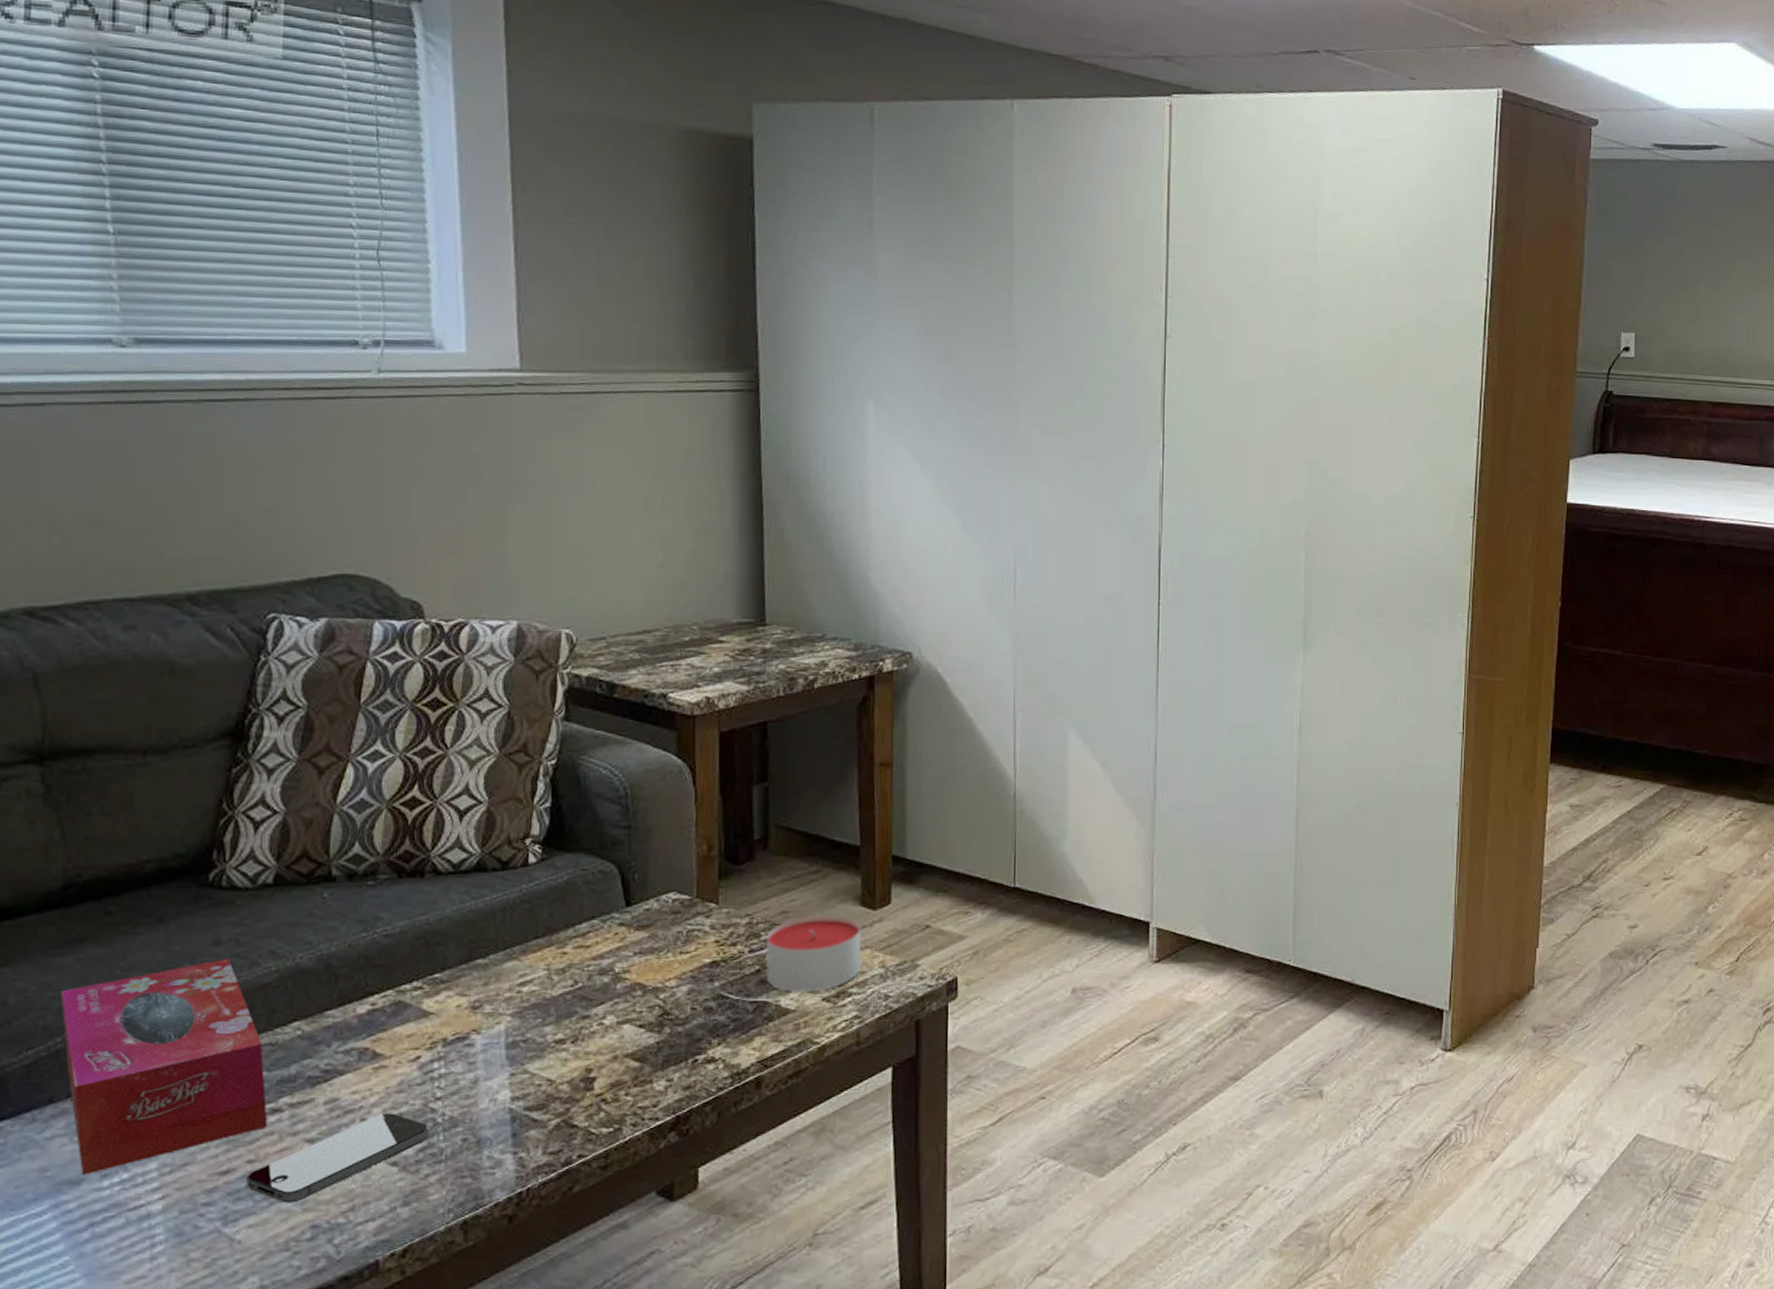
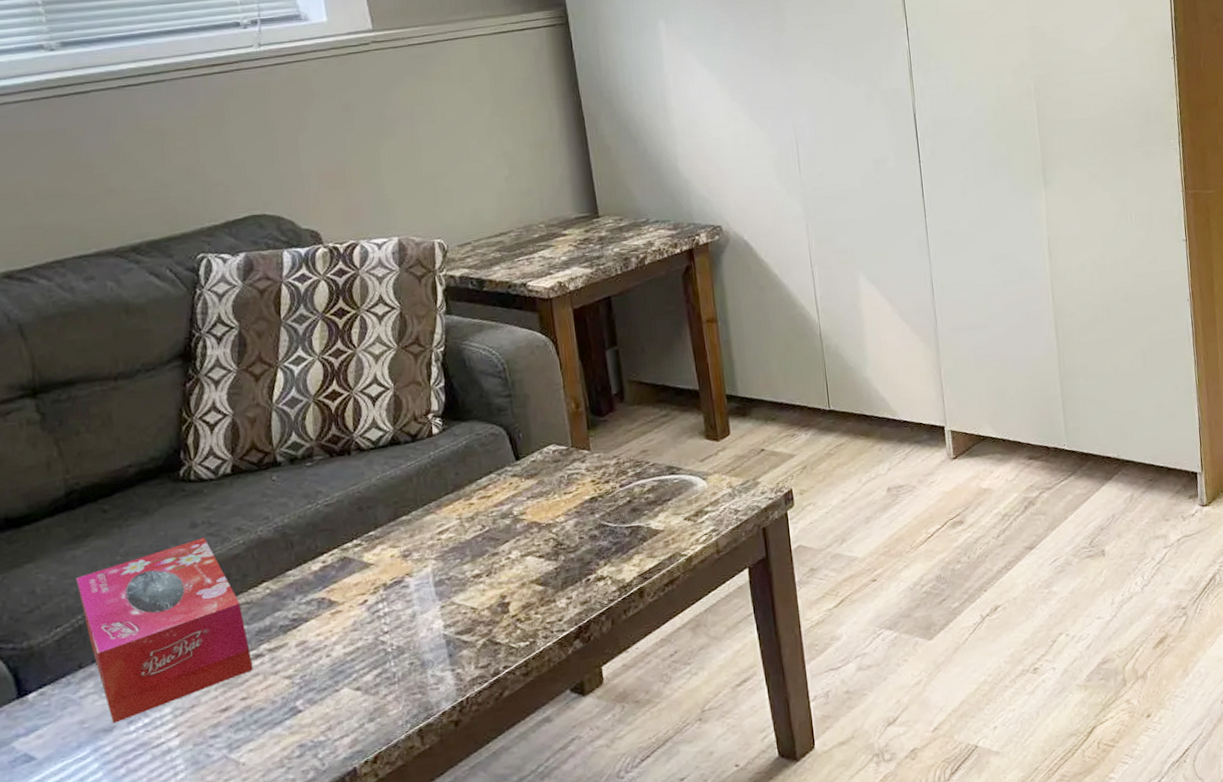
smartphone: present [246,1113,429,1204] -> none [242,648,383,730]
candle: present [765,915,862,992] -> none [632,449,713,515]

